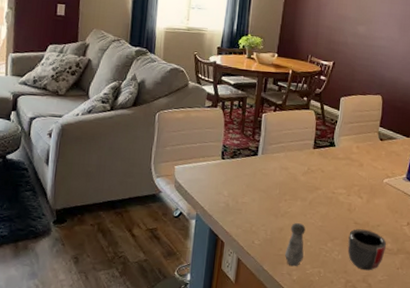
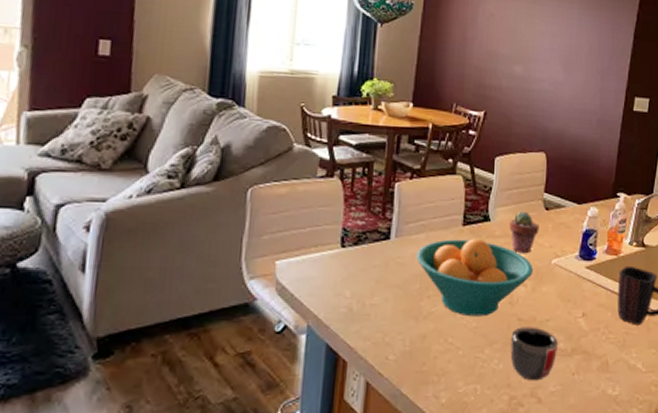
fruit bowl: none [277,158,369,219] -> present [416,238,534,317]
salt shaker: present [284,223,306,267] -> none [428,326,456,386]
potted succulent: none [350,140,375,174] -> present [509,211,540,254]

